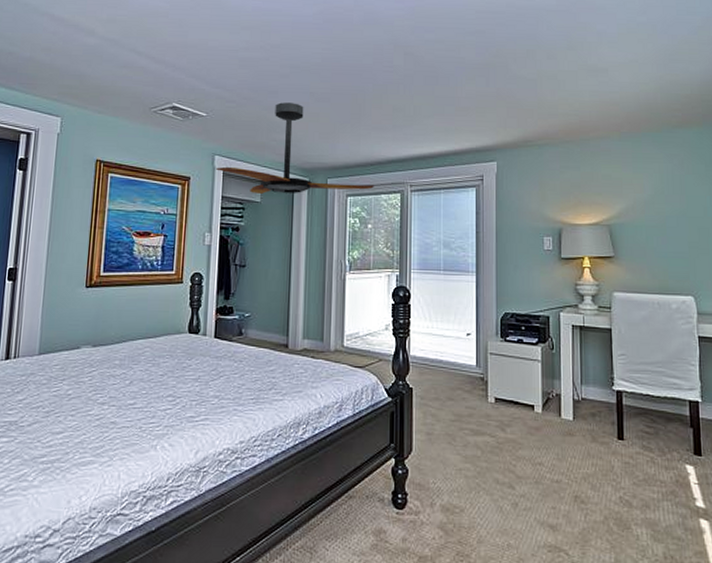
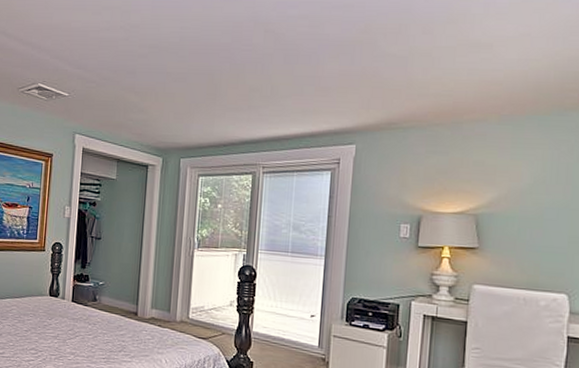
ceiling fan: present [216,102,374,194] -> none [76,82,226,172]

